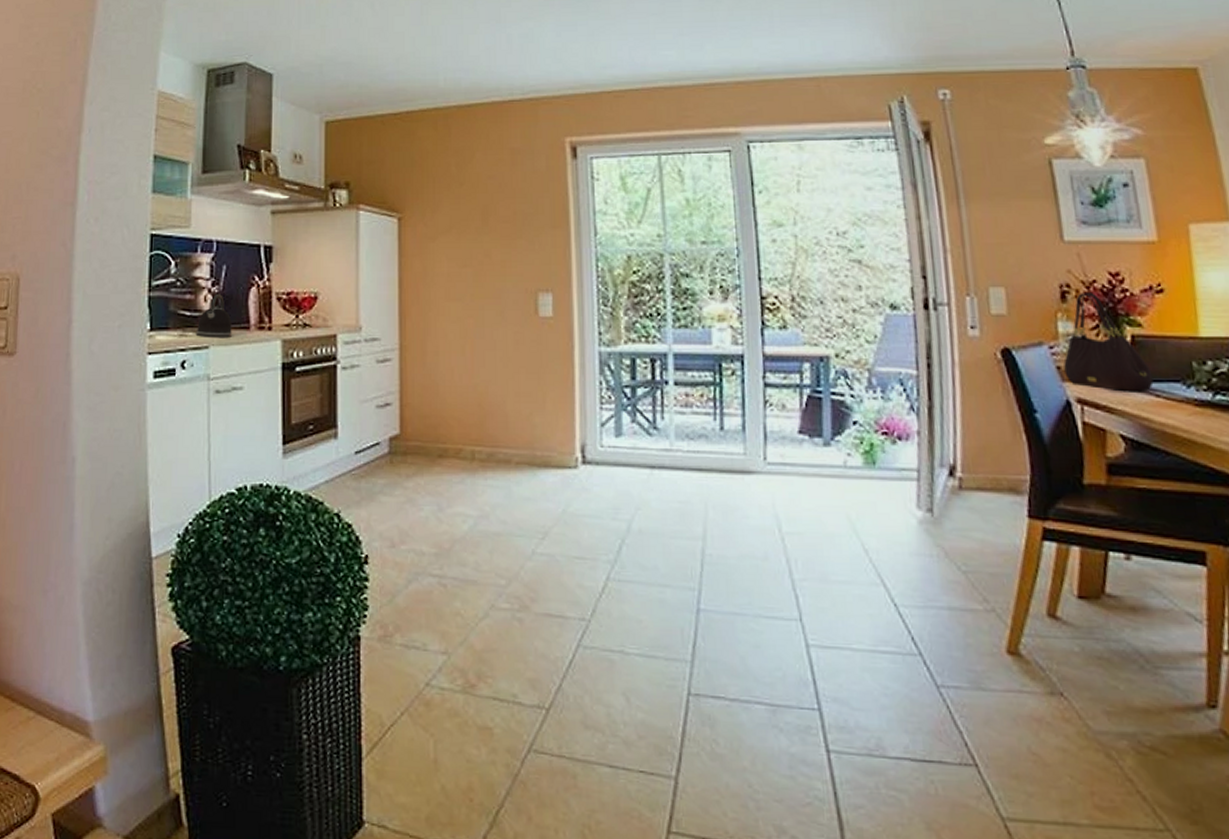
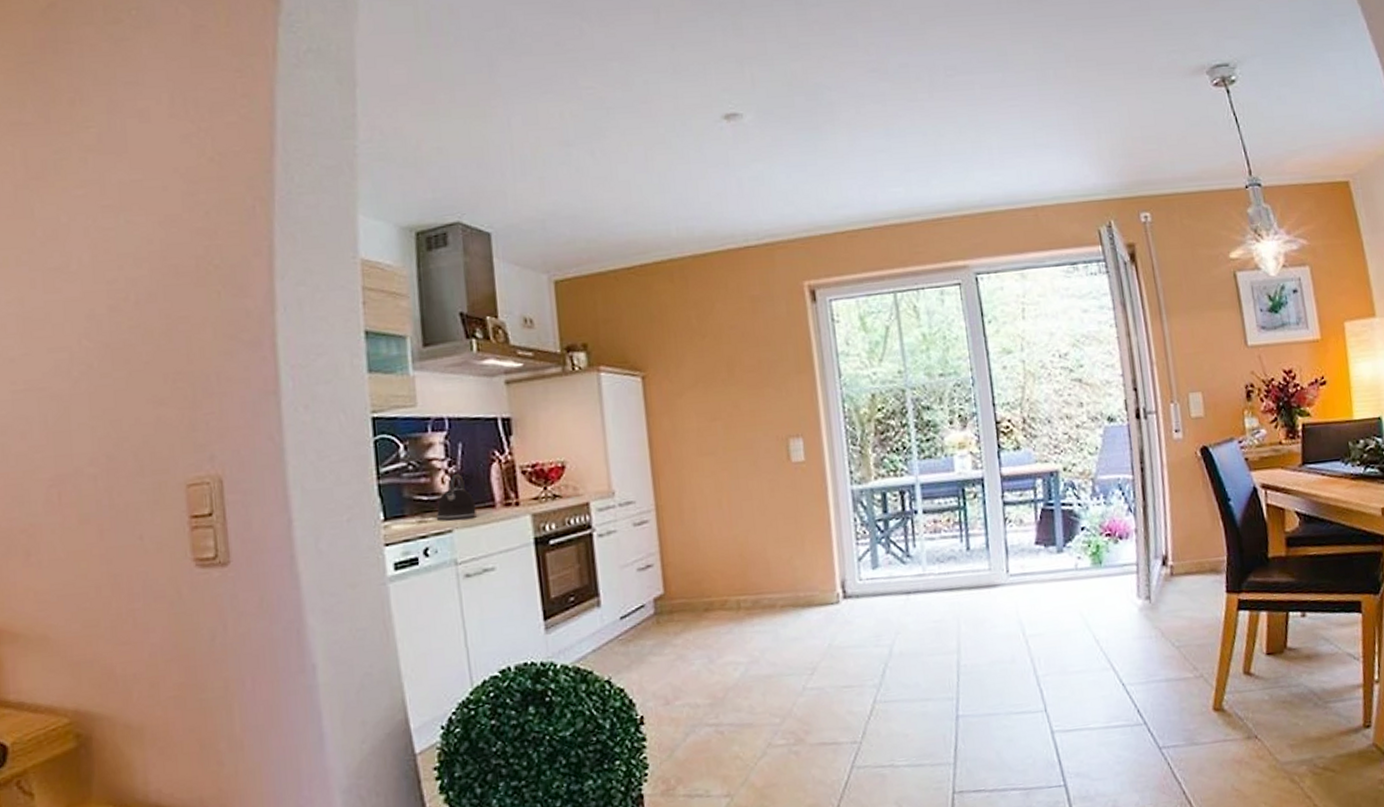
handbag: present [1063,293,1154,392] -> none [1250,390,1320,474]

